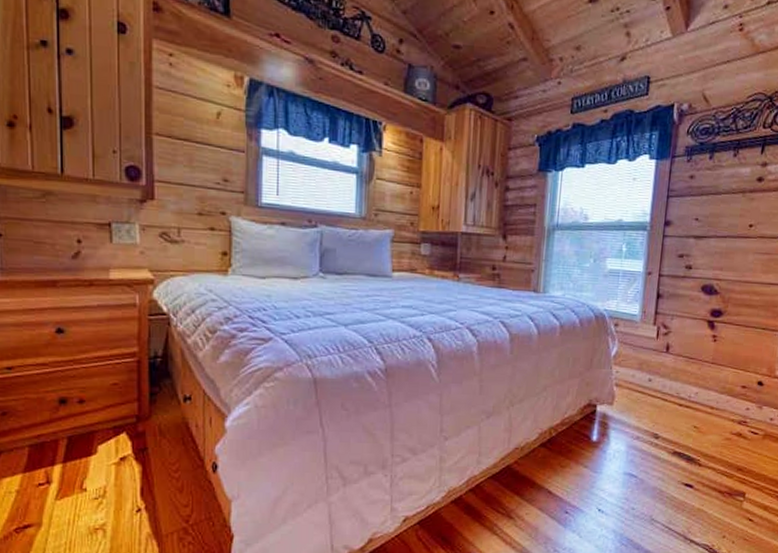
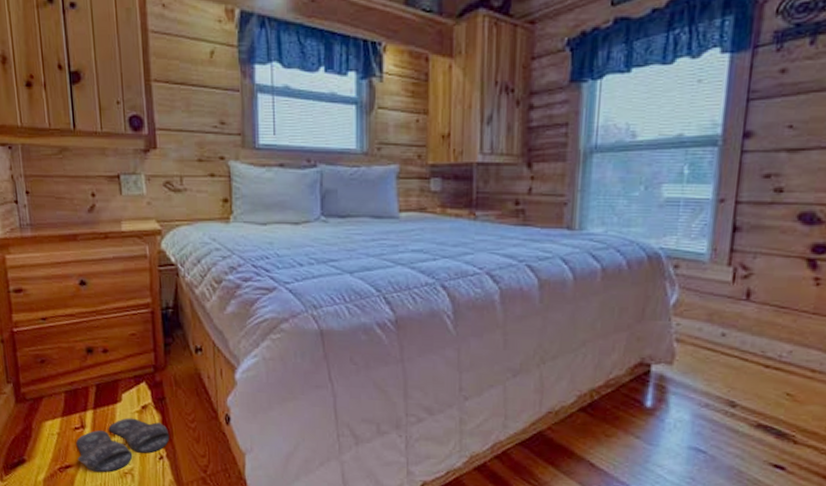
slippers: none [39,470,150,531] -> present [76,418,170,473]

